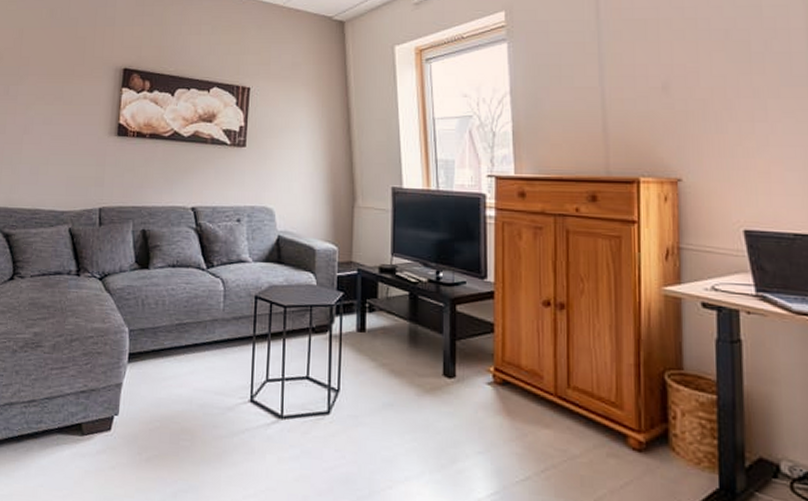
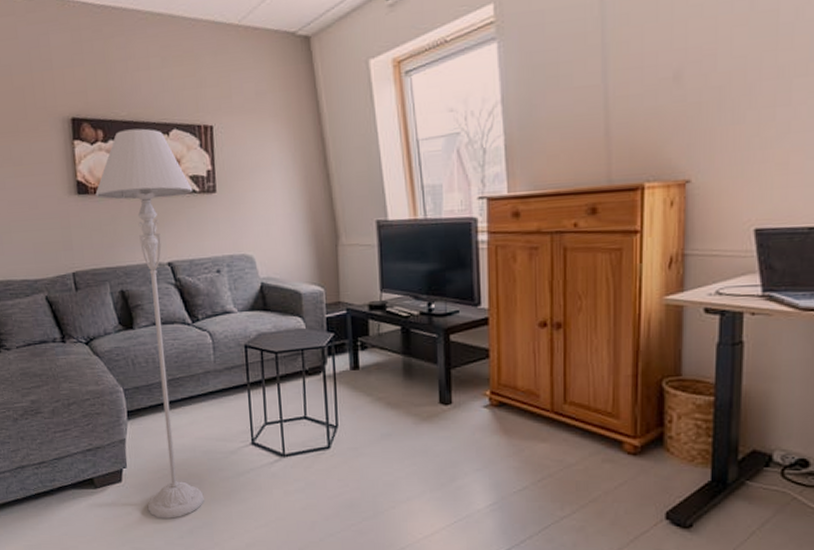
floor lamp: none [132,83,225,478] -> present [95,128,204,518]

